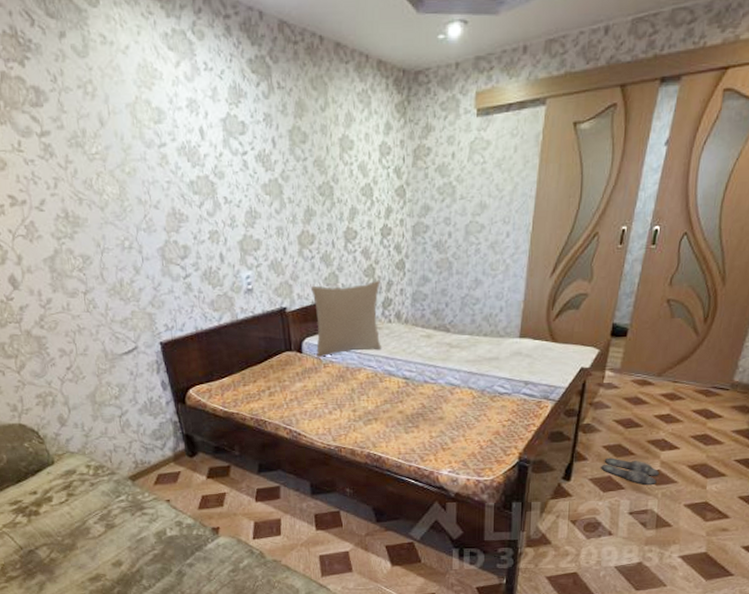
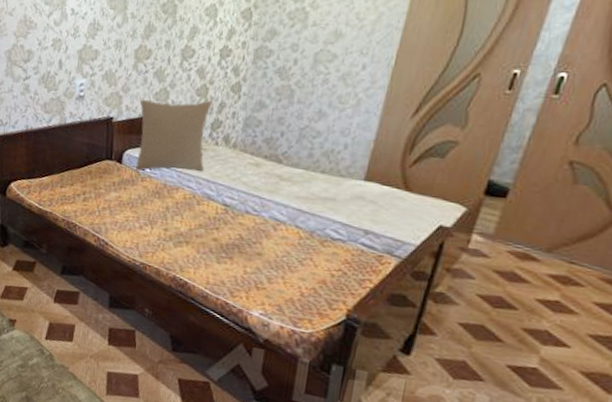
slippers: present [601,457,660,485] -> none [453,338,537,385]

